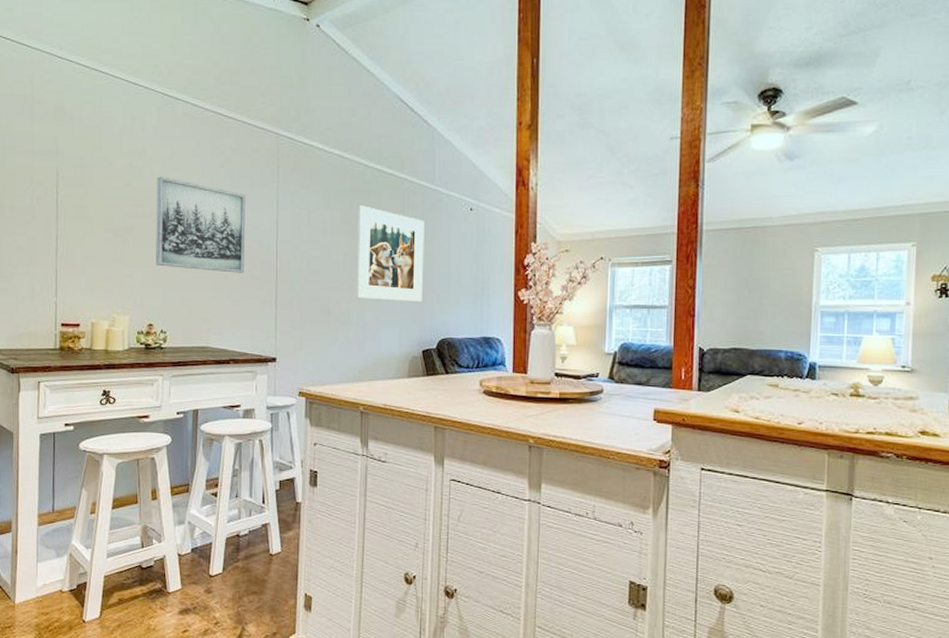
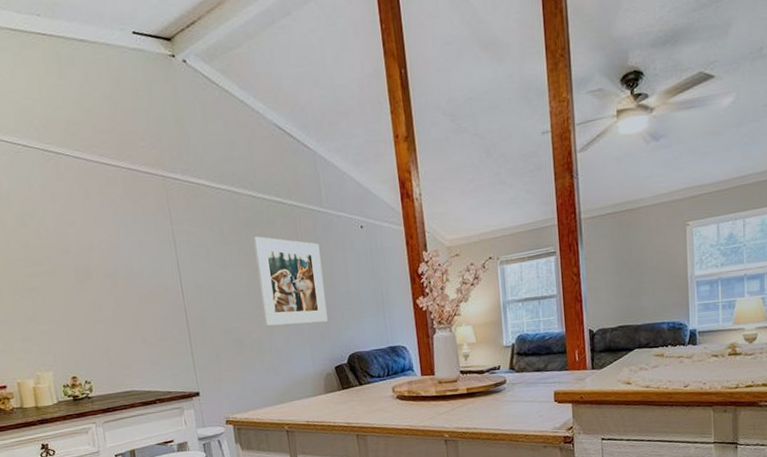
wall art: present [156,176,246,273] -> none [53,233,155,321]

